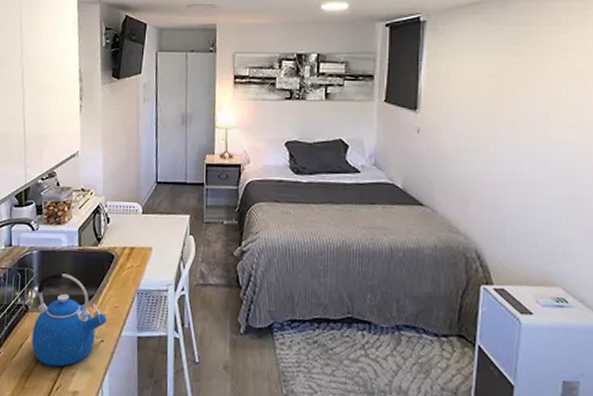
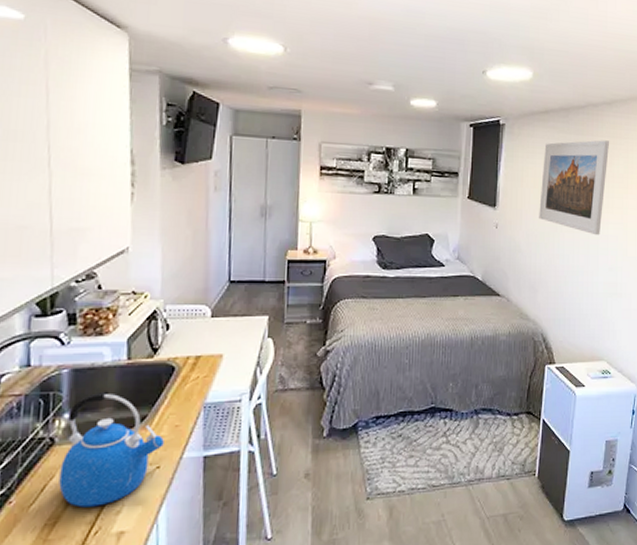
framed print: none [469,30,560,141] -> present [539,140,609,236]

